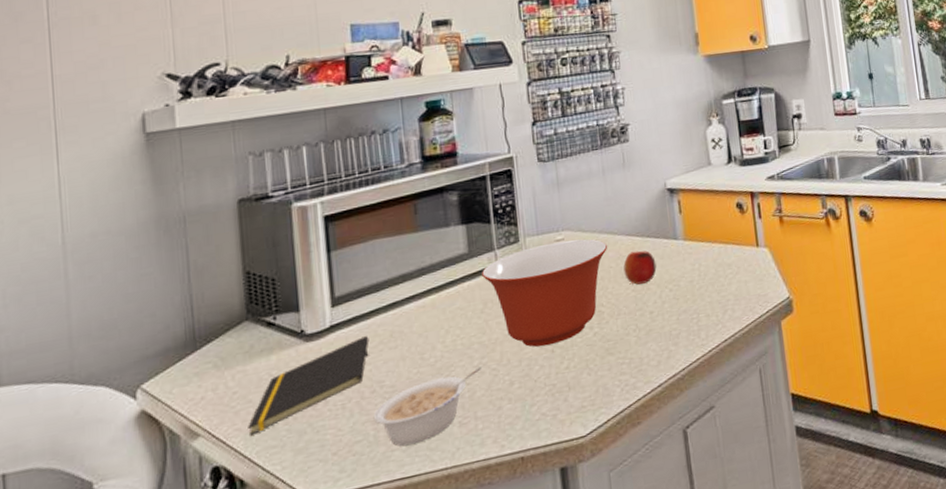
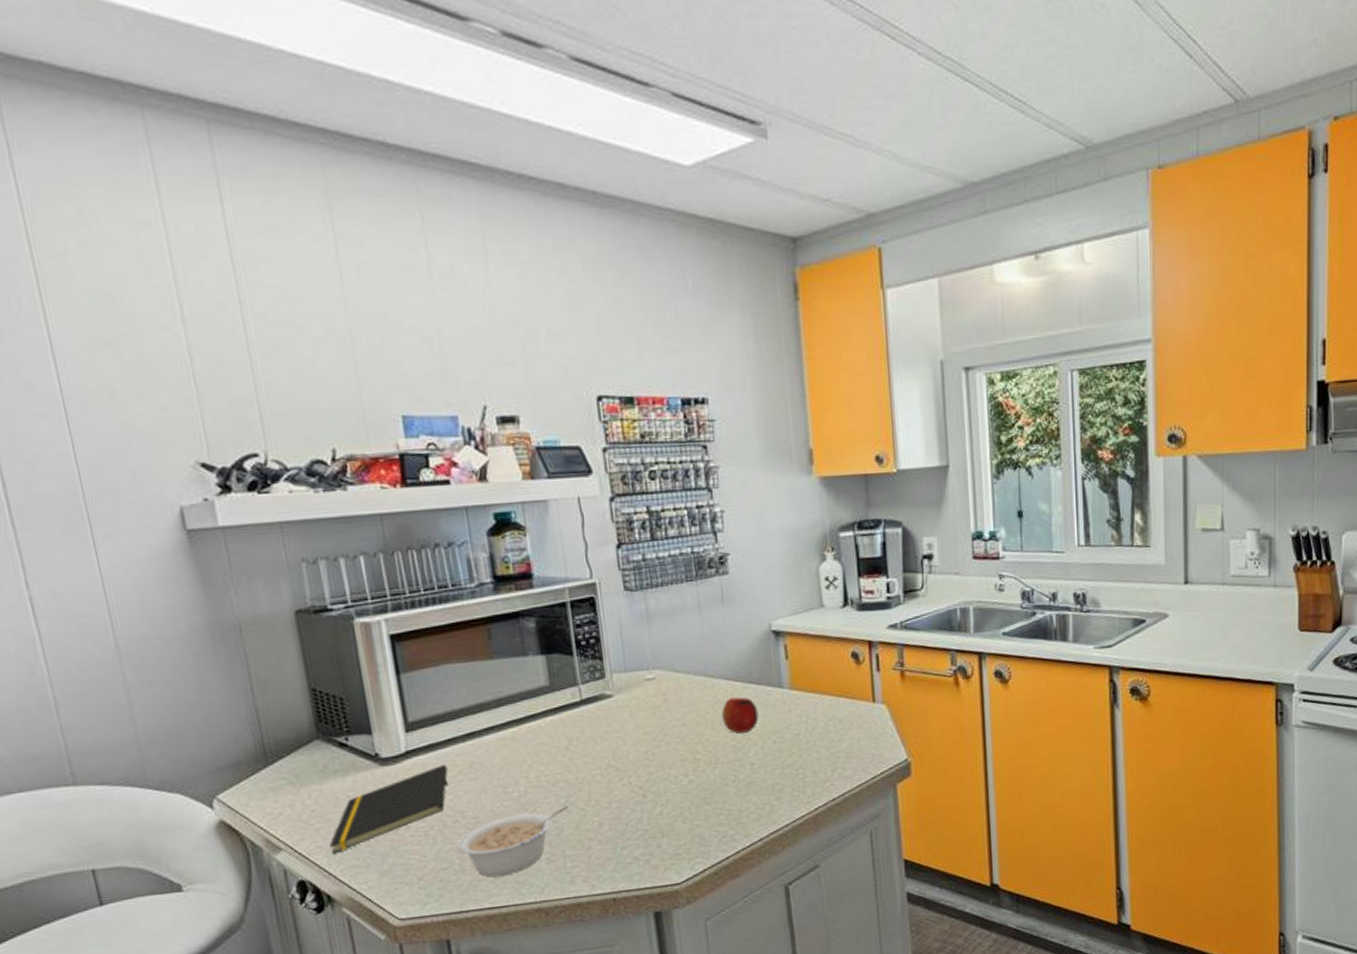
mixing bowl: present [482,239,608,347] -> none [565,679,705,790]

